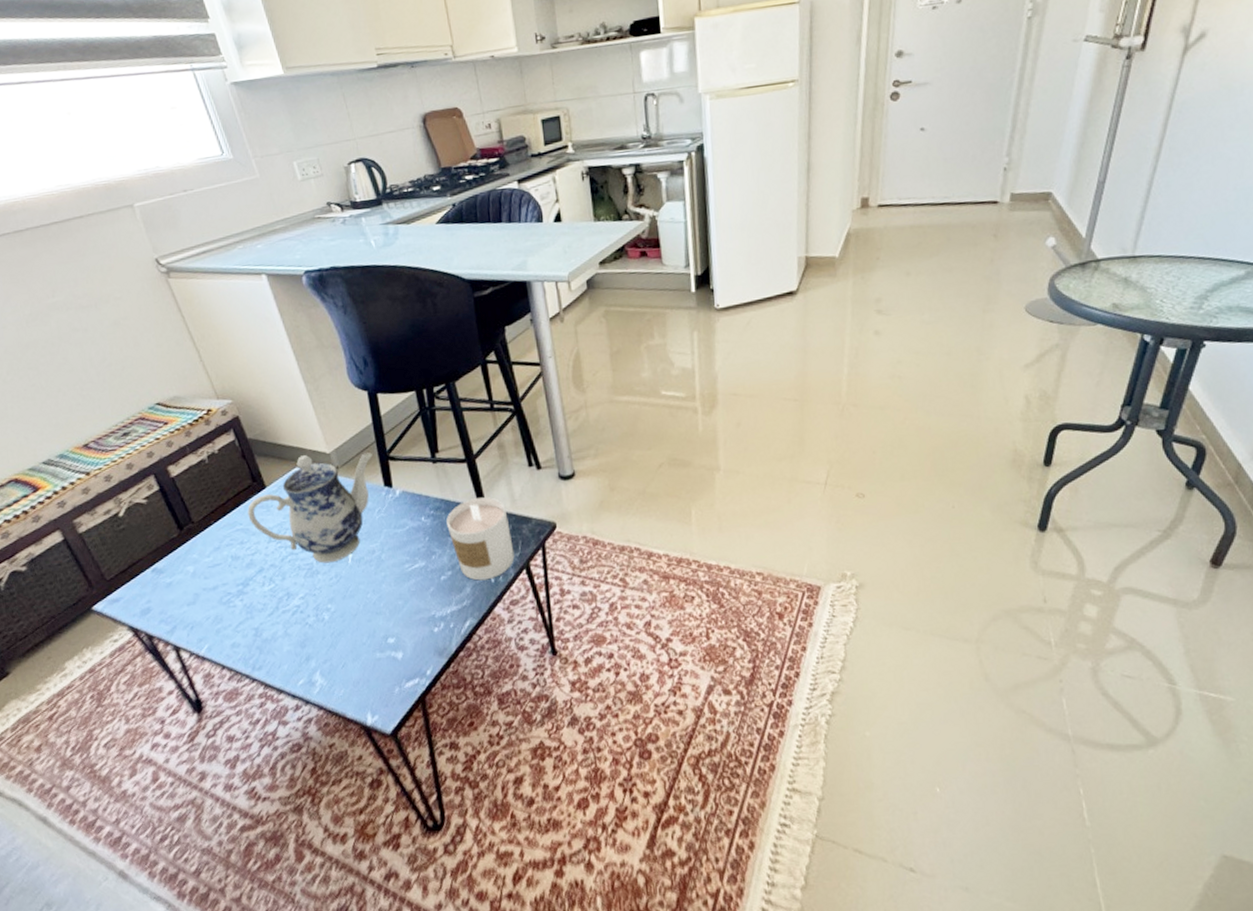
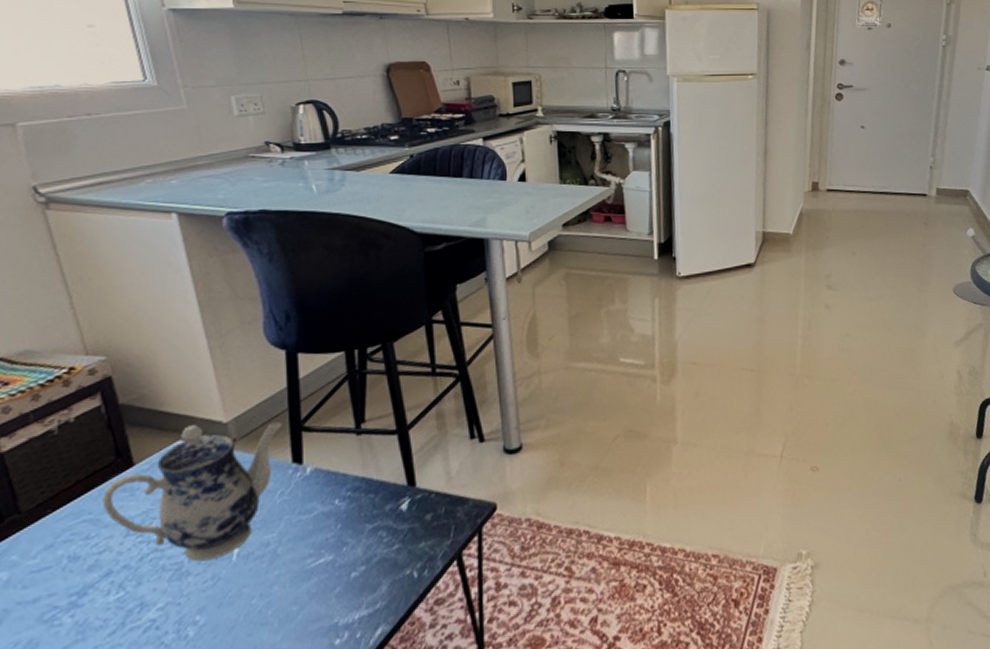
candle: present [446,497,515,581] -> none [366,474,445,577]

